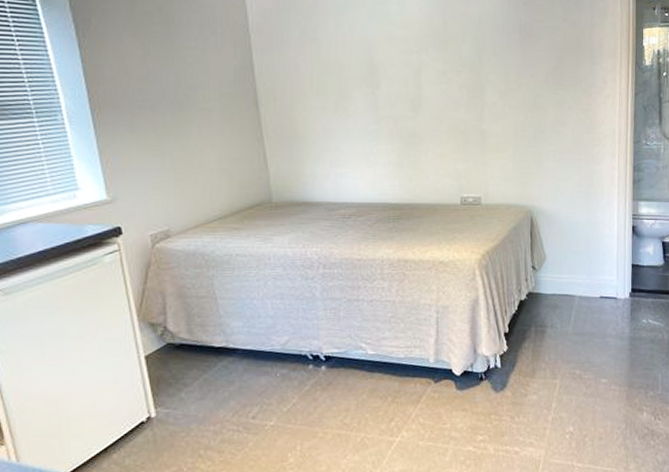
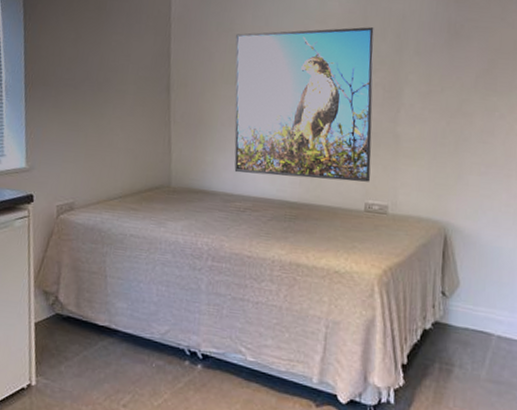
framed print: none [319,31,464,181] -> present [234,27,375,182]

